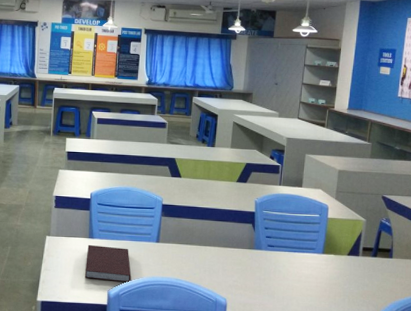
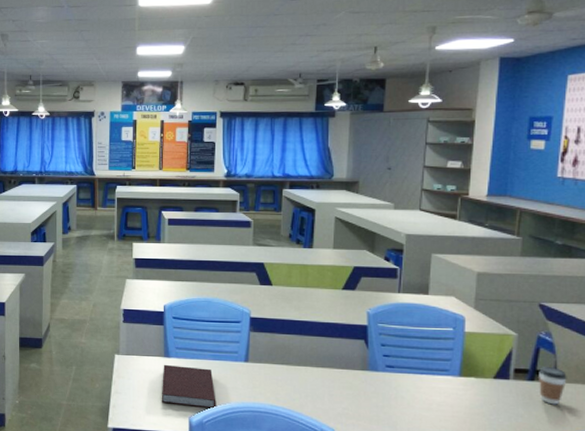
coffee cup: none [380,245,400,276] -> present [539,366,567,405]

